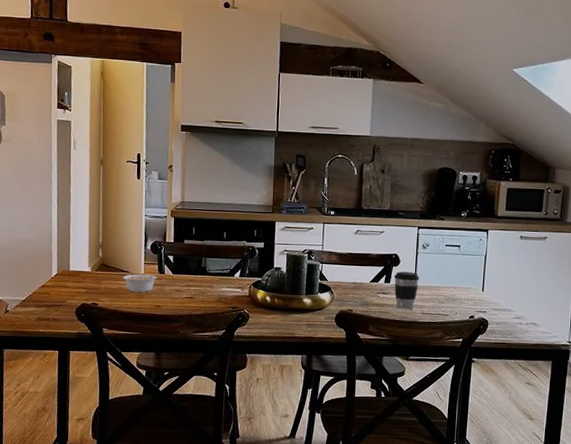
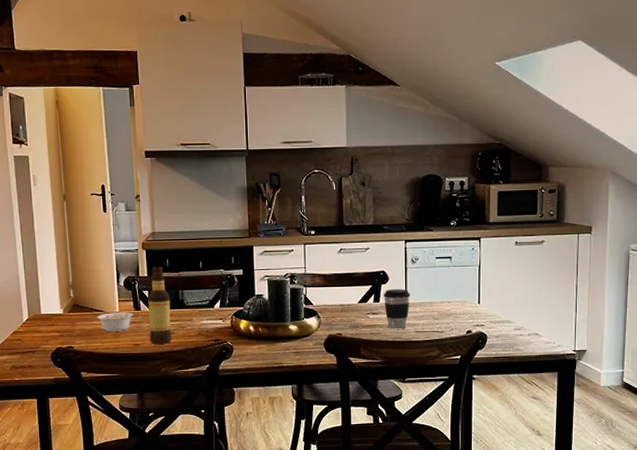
bottle: none [170,233,194,307] -> present [148,266,172,344]

